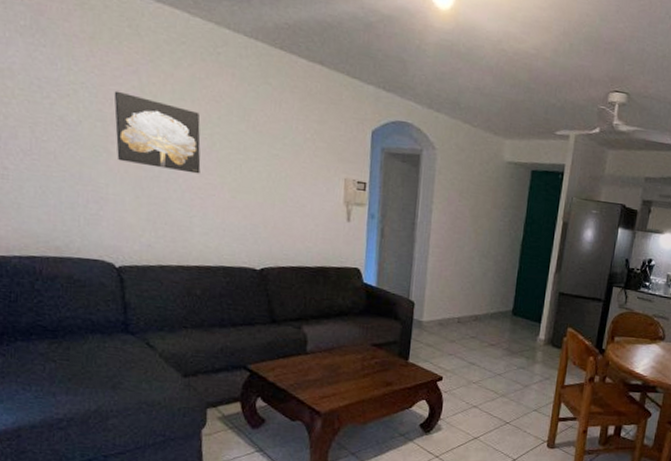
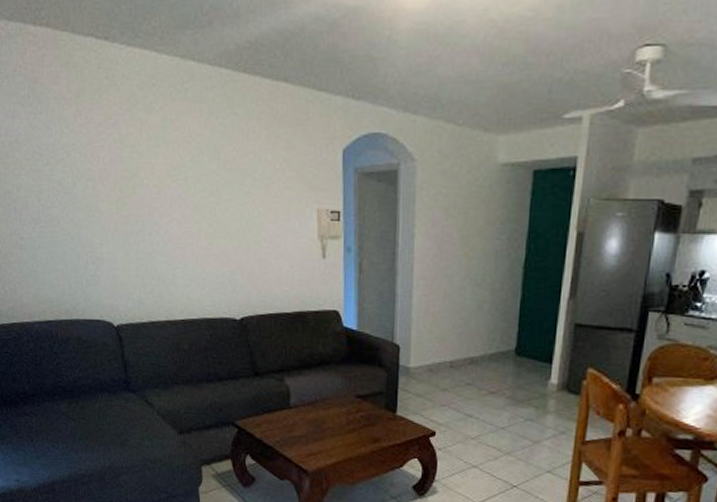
wall art: present [114,90,201,174] -> none [99,147,179,223]

